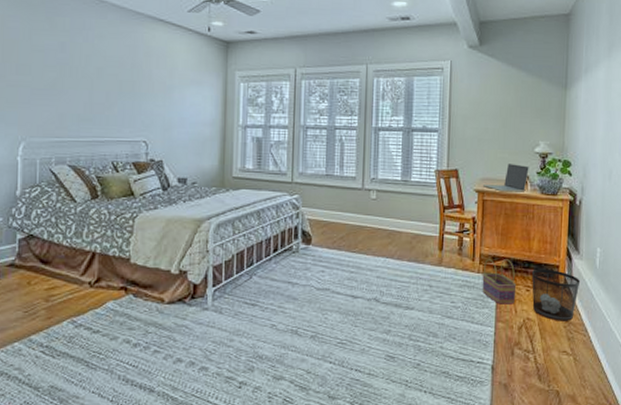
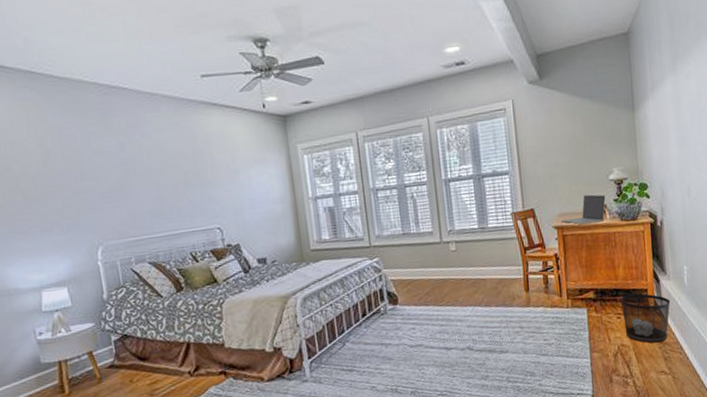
basket: present [482,259,517,304] -> none [571,290,608,336]

